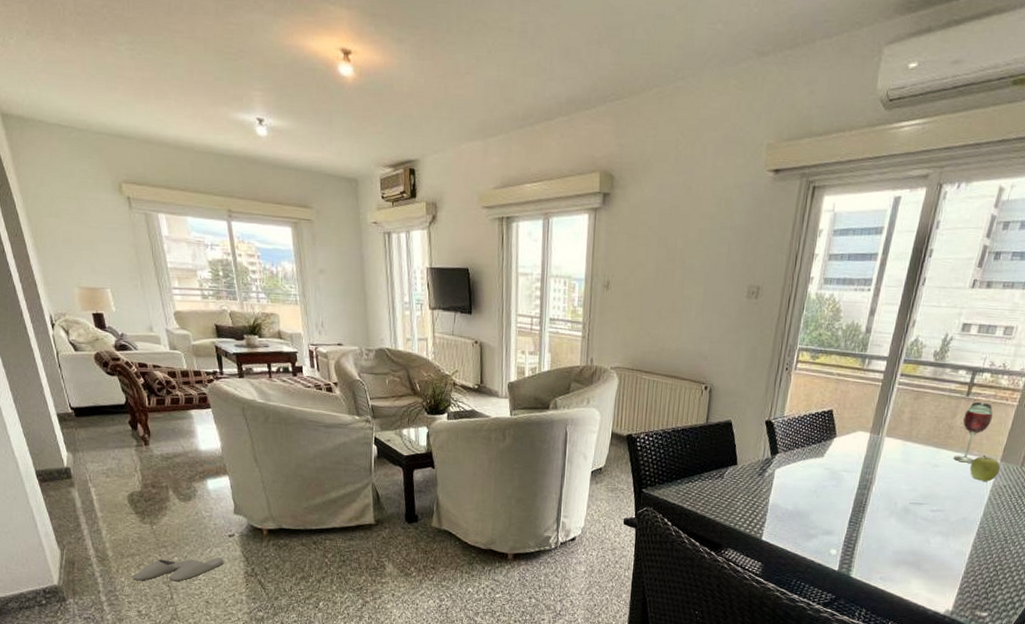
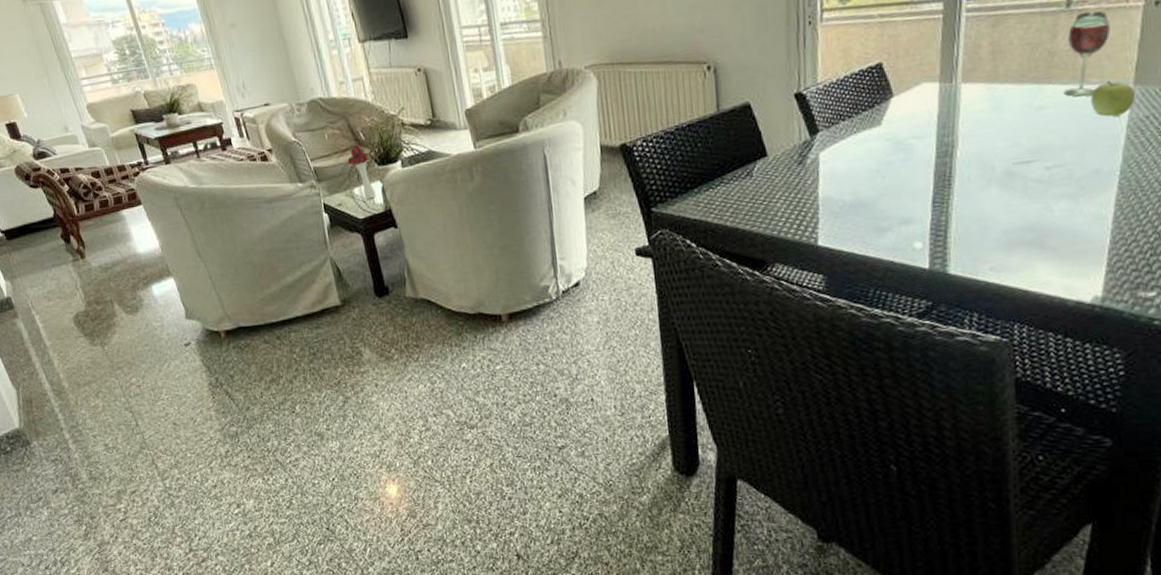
slippers: present [132,557,224,582] -> none [93,371,185,411]
flower bouquet: none [401,393,421,441] -> present [347,144,375,199]

